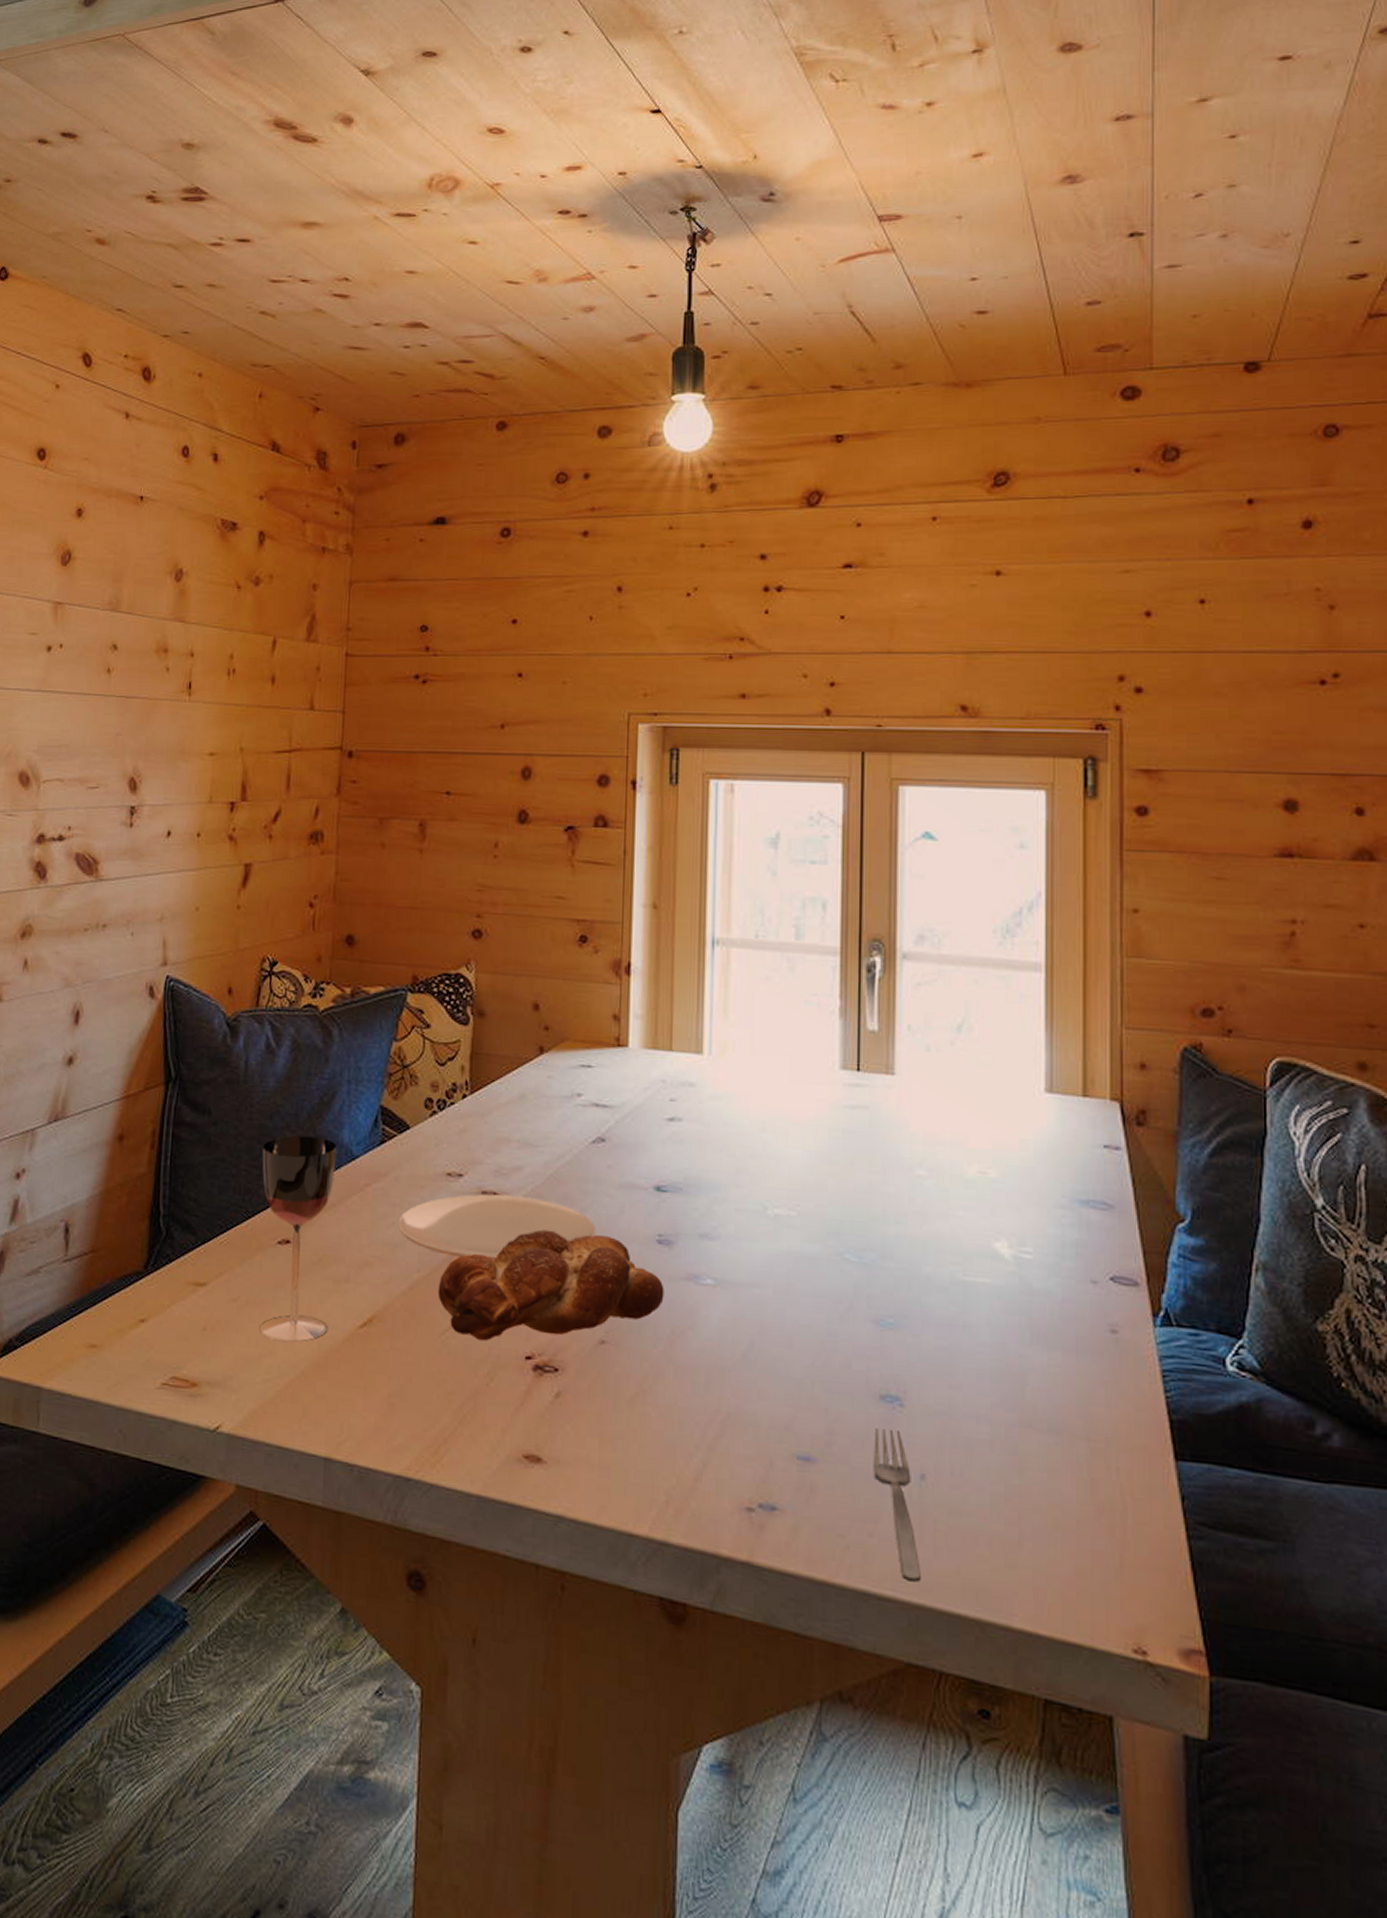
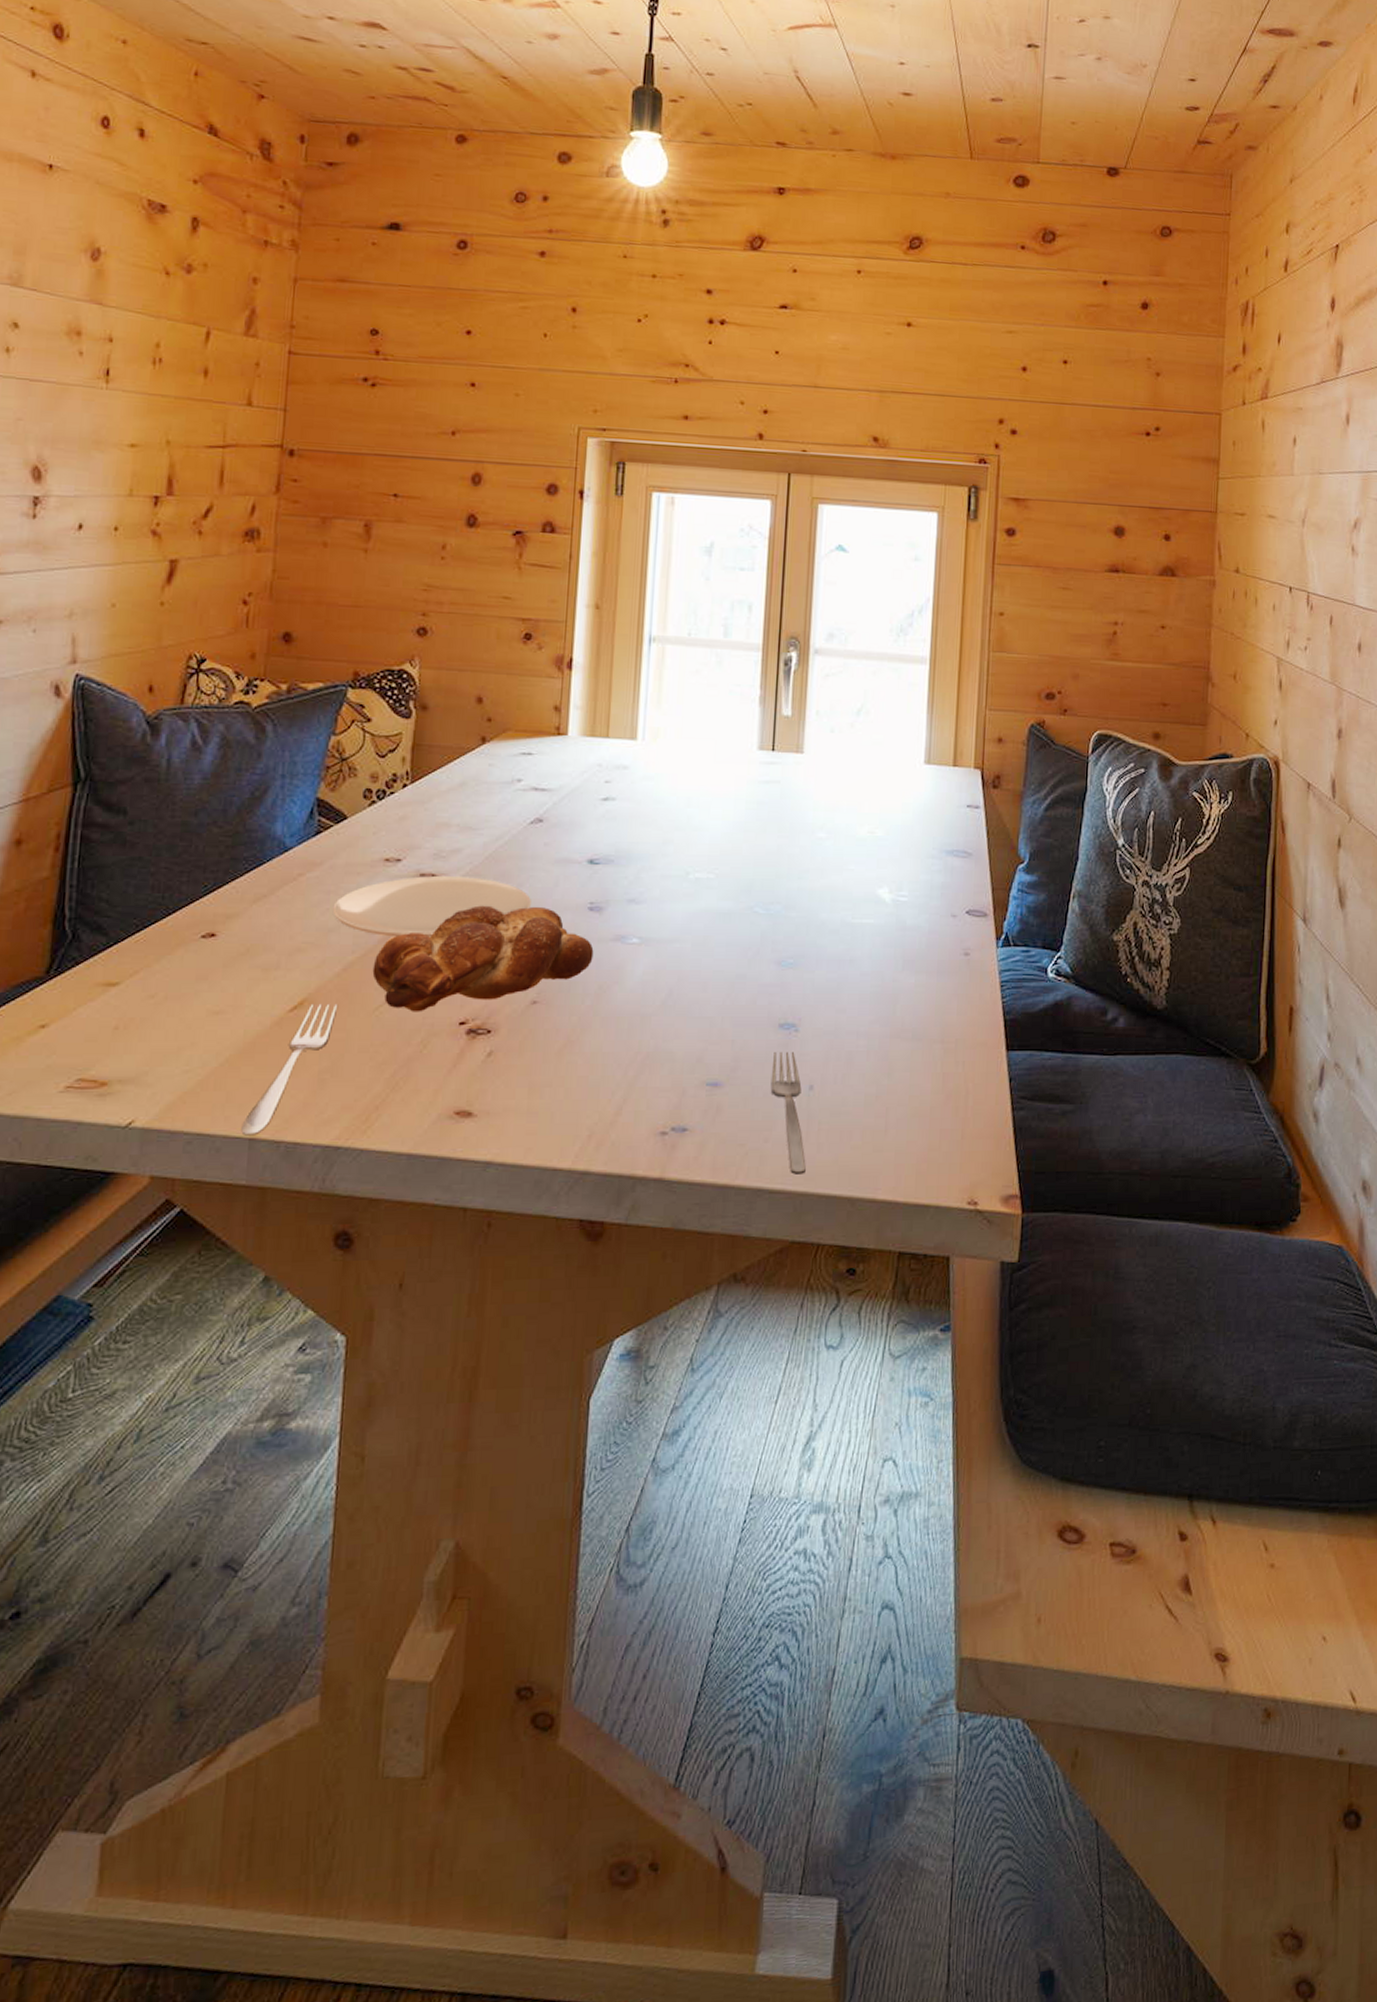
wineglass: present [259,1135,337,1343] -> none [179,830,269,1033]
fork: none [317,1321,406,1456] -> present [241,1003,338,1136]

